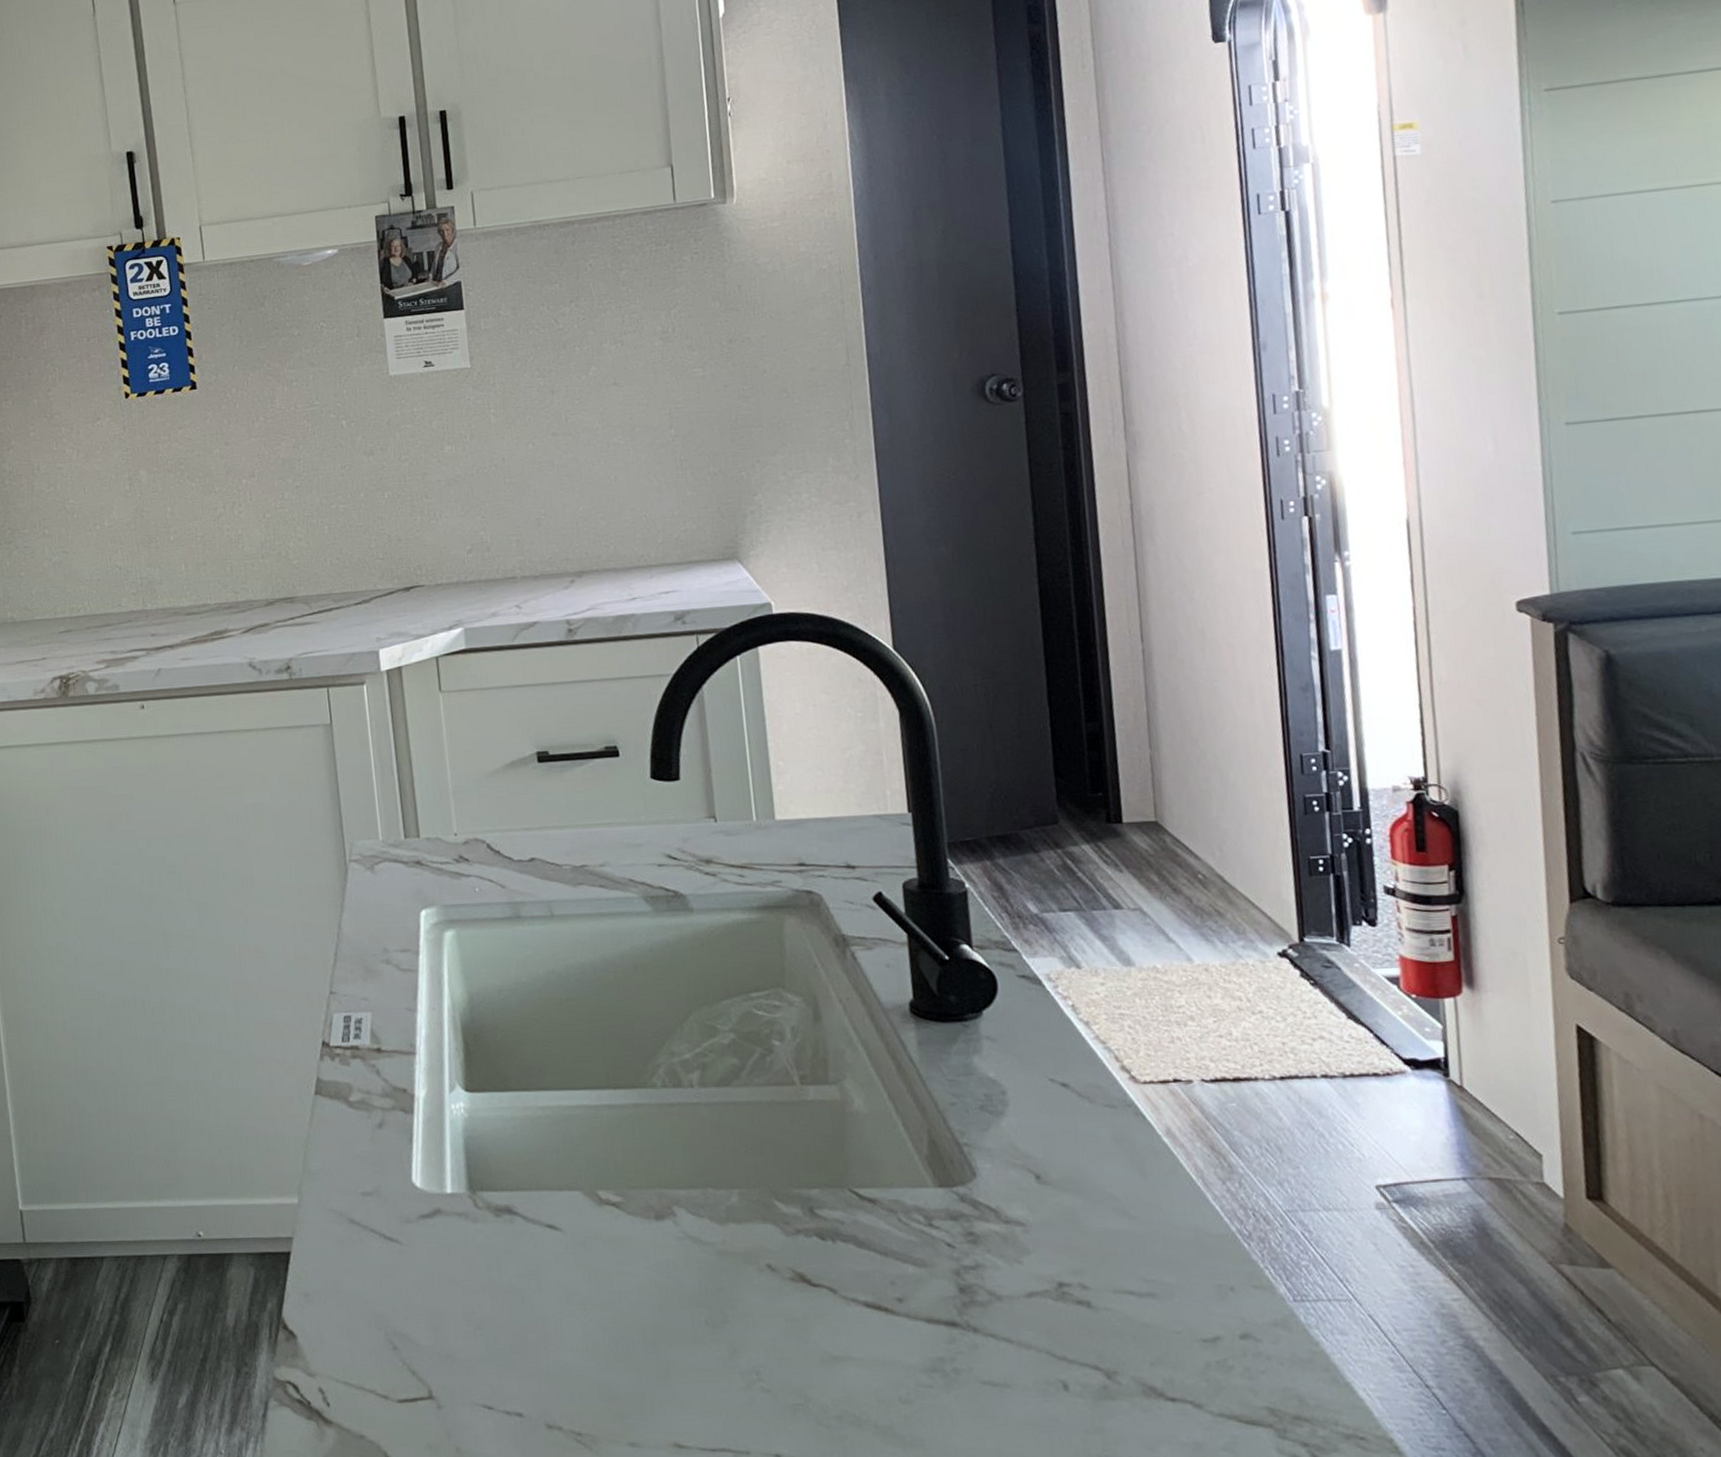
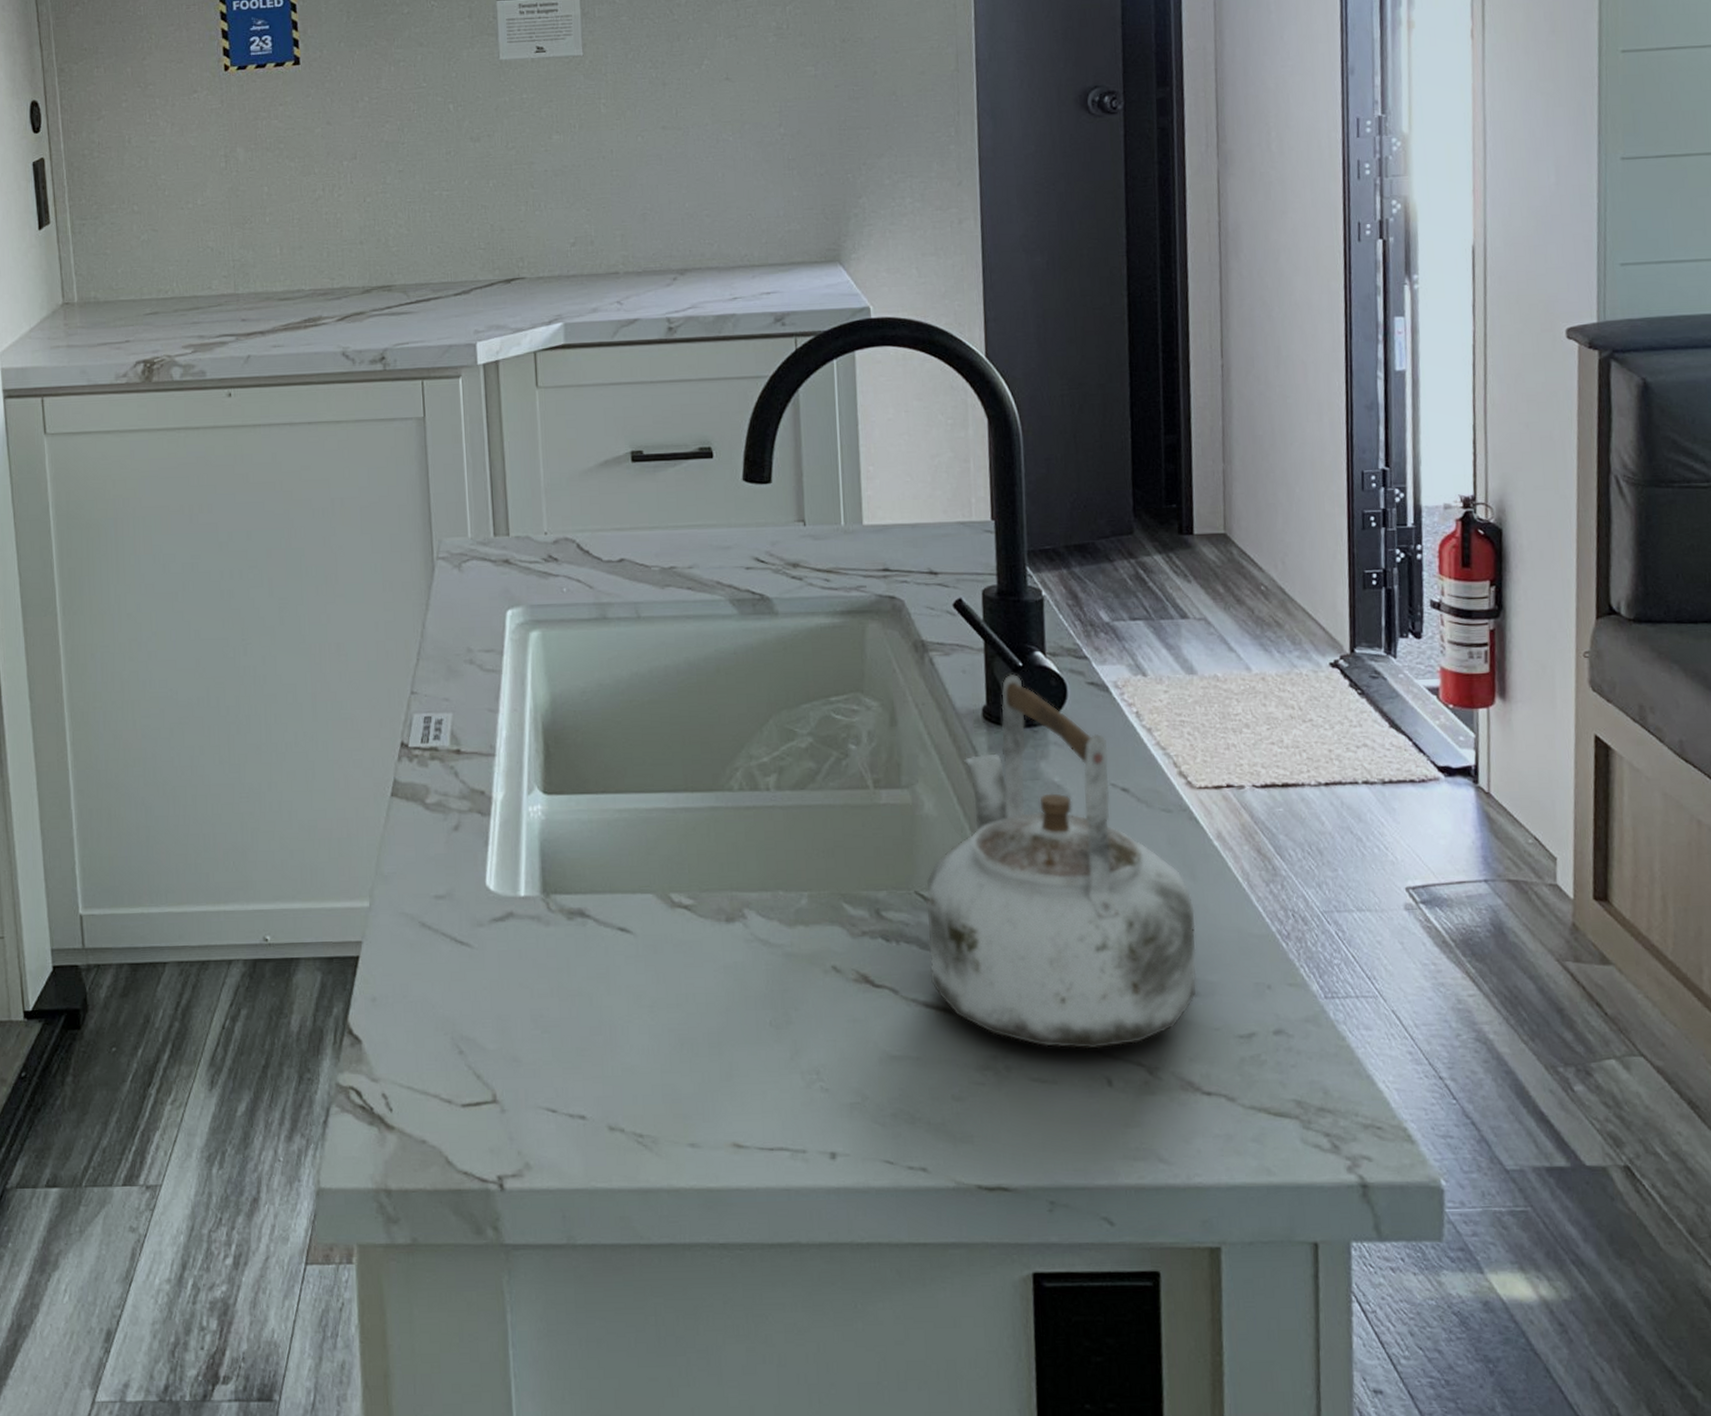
kettle: none [861,967,1153,1352] -> present [926,673,1197,1049]

